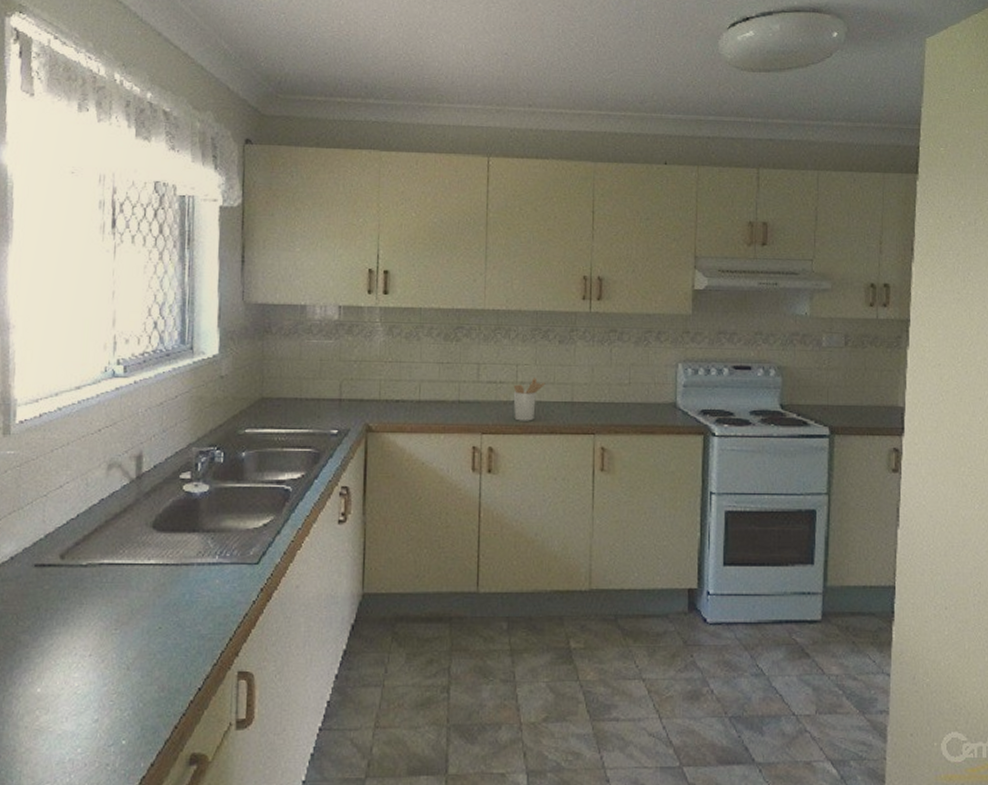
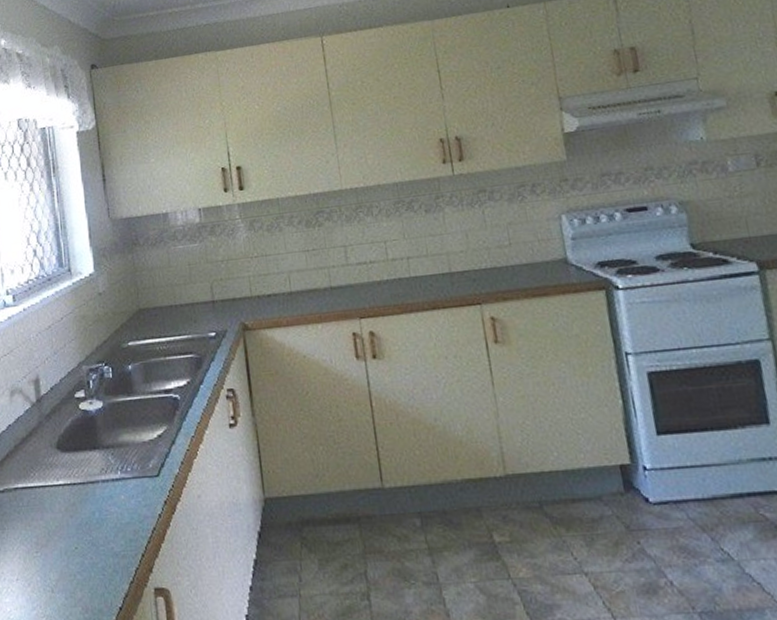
utensil holder: present [513,378,546,421] -> none [385,252,419,301]

